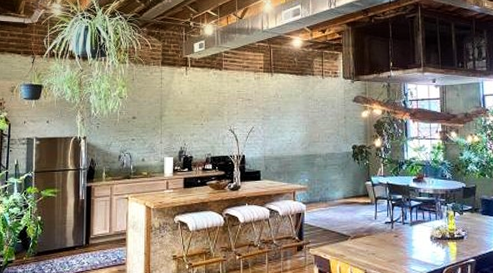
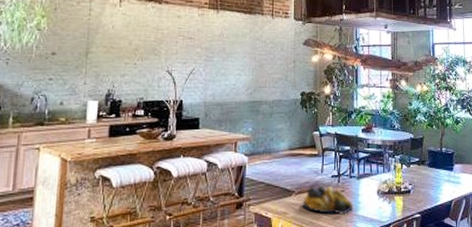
fruit bowl: none [358,231,408,258] -> present [302,185,354,215]

